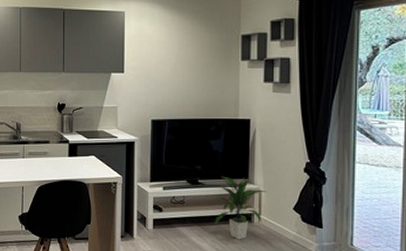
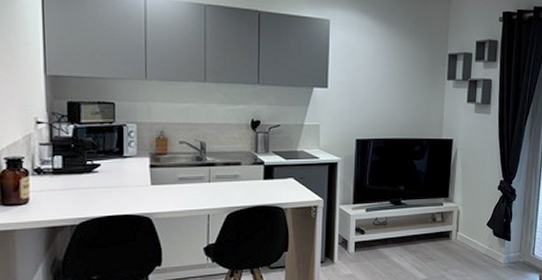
indoor plant: present [214,176,268,240] -> none [415,196,465,257]

